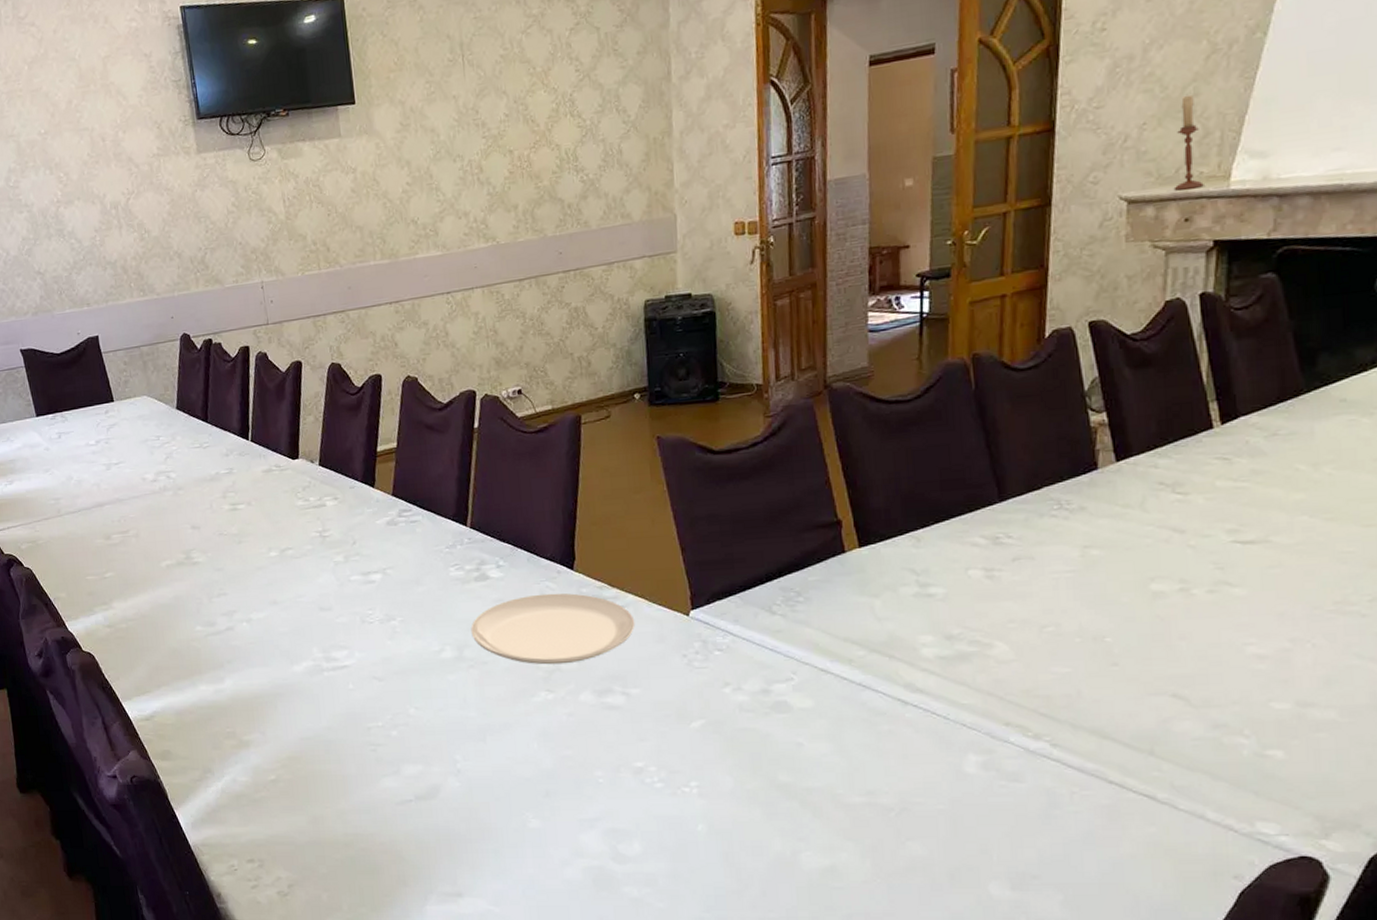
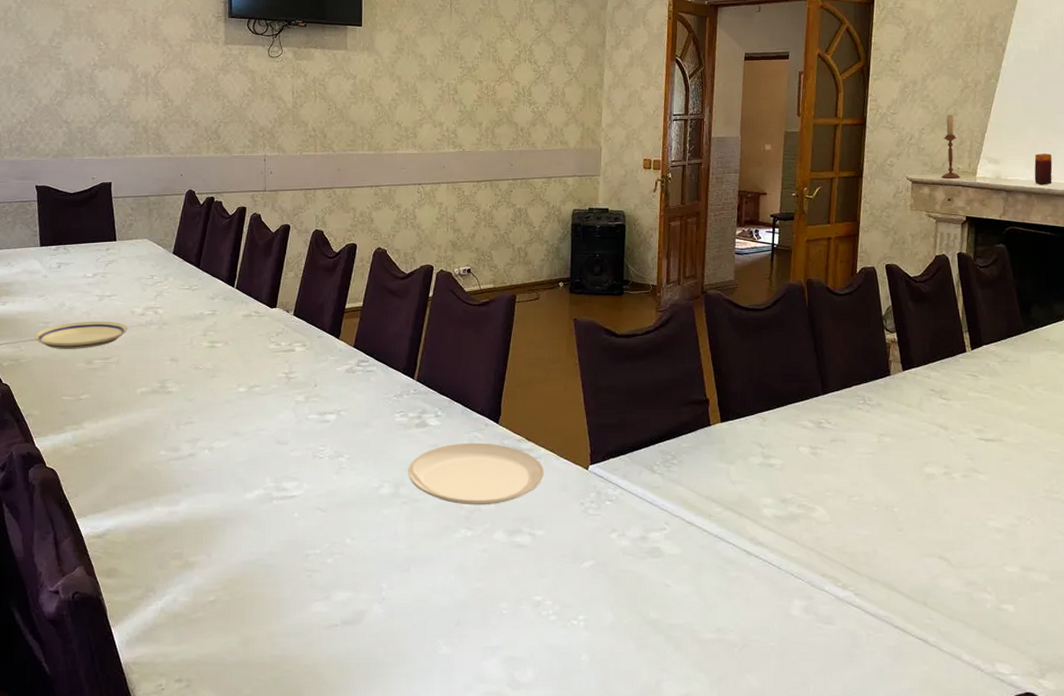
plate: none [47,491,142,527] -> present [34,321,128,349]
candle: none [1325,130,1357,179] -> present [1034,153,1053,184]

